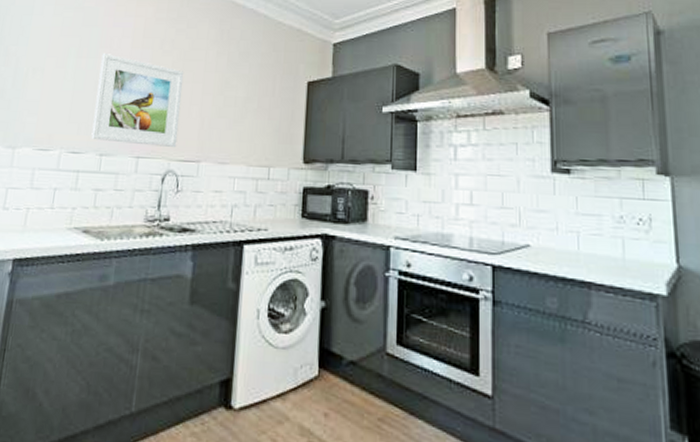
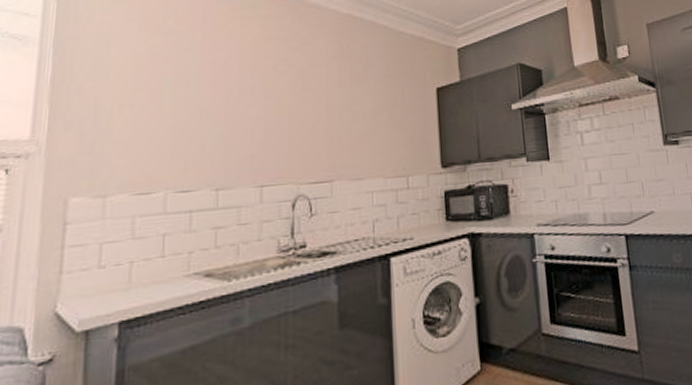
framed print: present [91,52,184,148] -> none [202,79,305,175]

